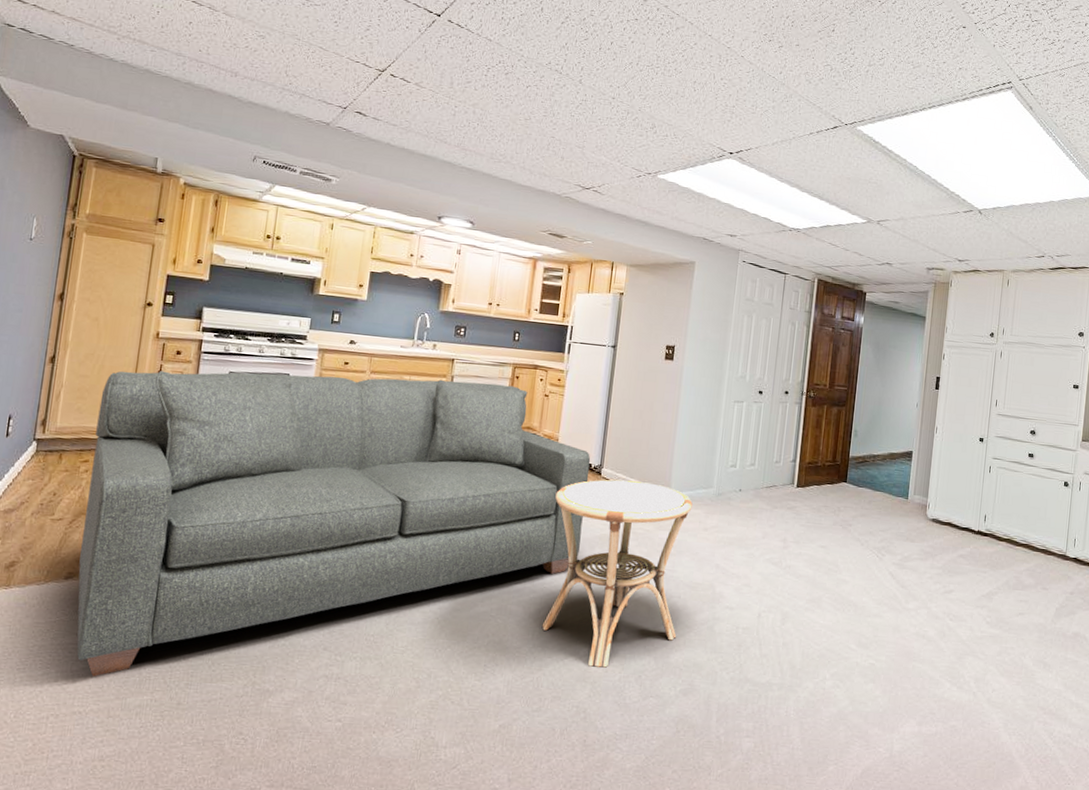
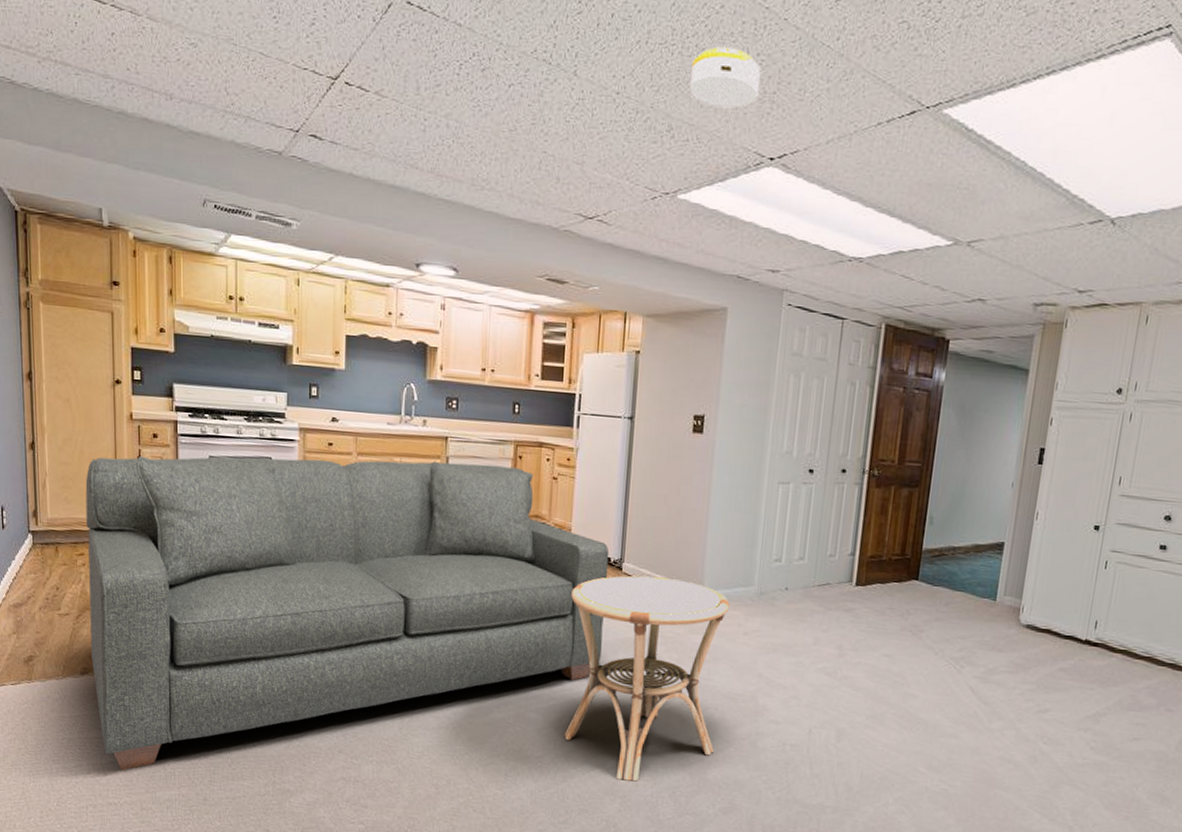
smoke detector: none [669,71,724,115] -> present [689,47,761,109]

